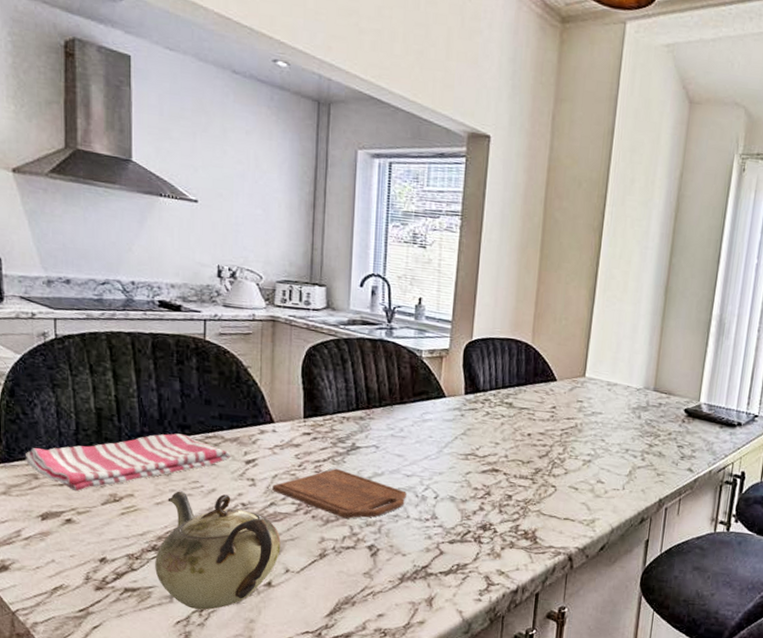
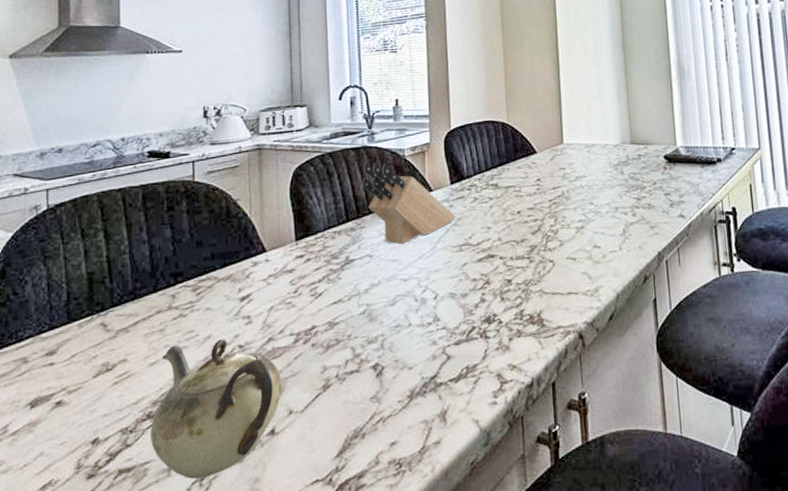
dish towel: present [24,433,231,492] -> none [14,282,225,369]
cutting board: present [272,468,407,519] -> none [269,287,406,340]
knife block: none [375,355,466,442] -> present [362,162,456,244]

